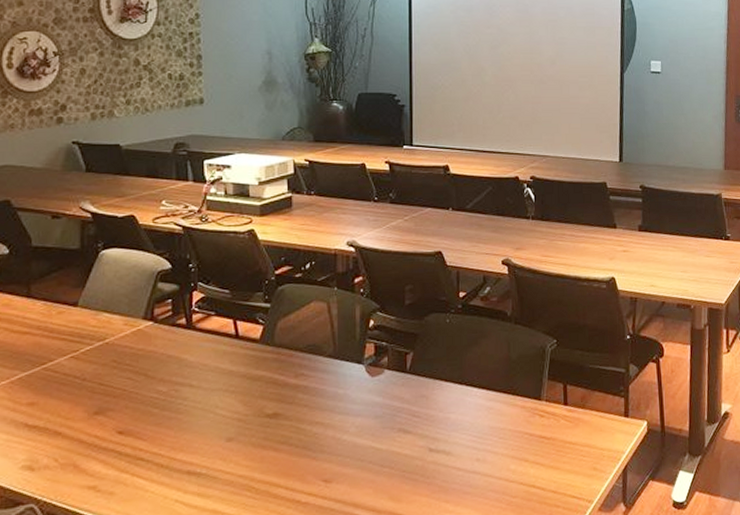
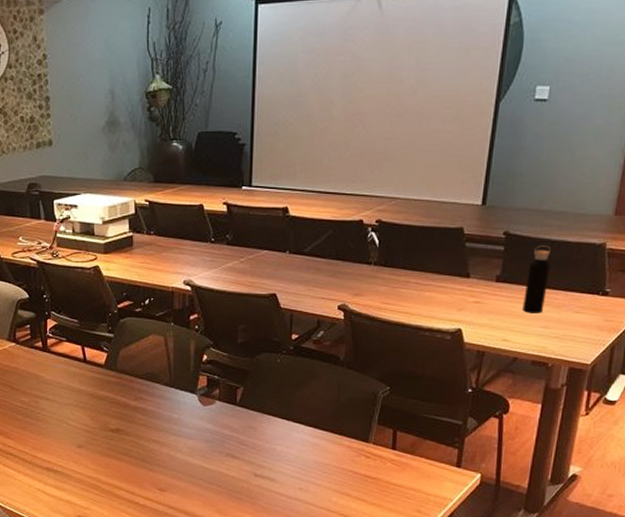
water bottle: none [663,197,682,259] -> present [522,245,551,313]

